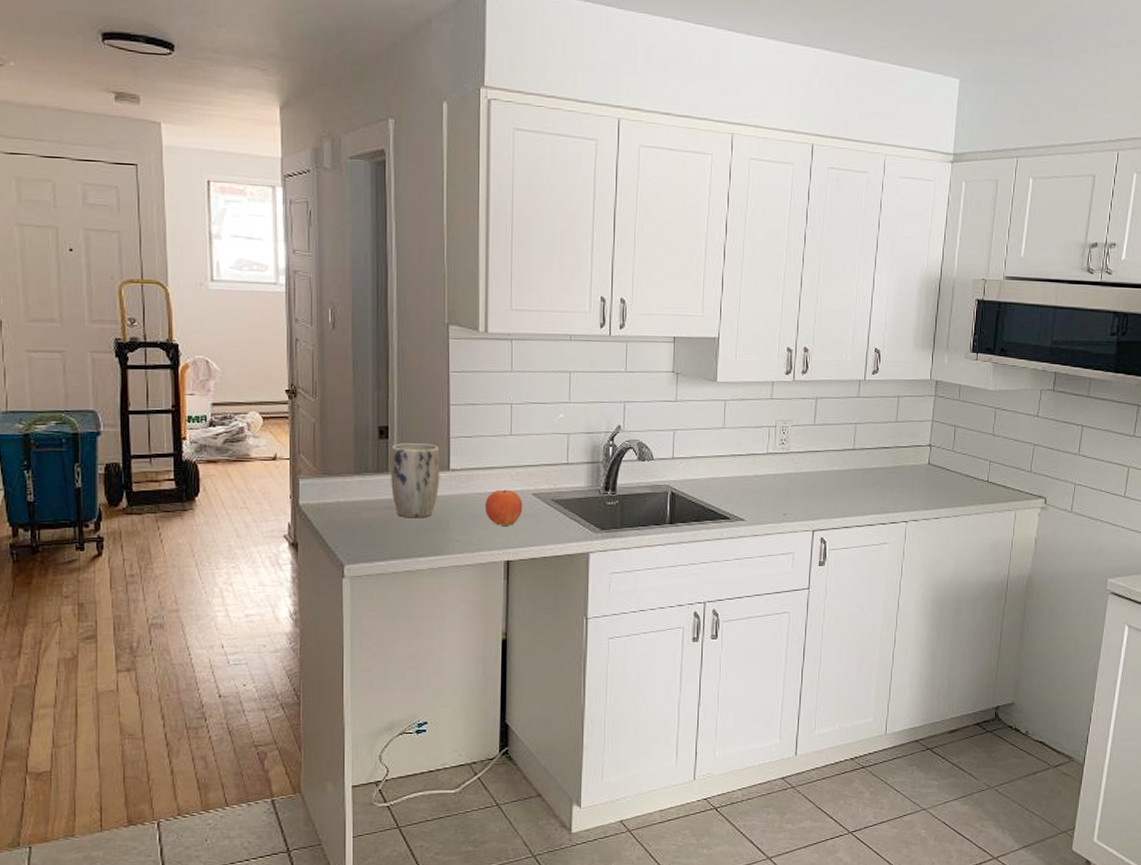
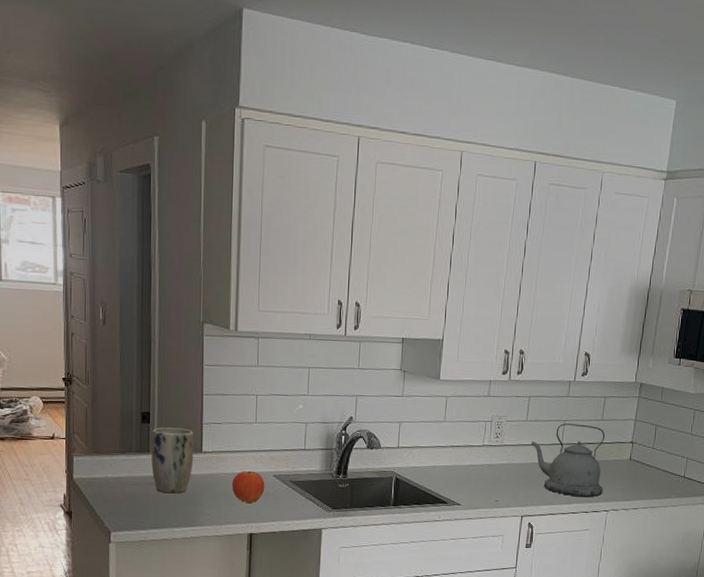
kettle: none [820,427,901,506] -> present [531,423,605,497]

